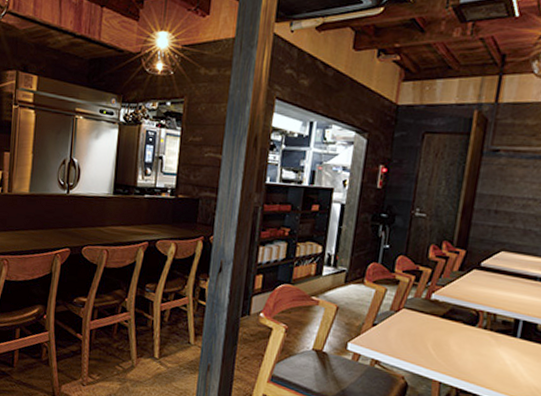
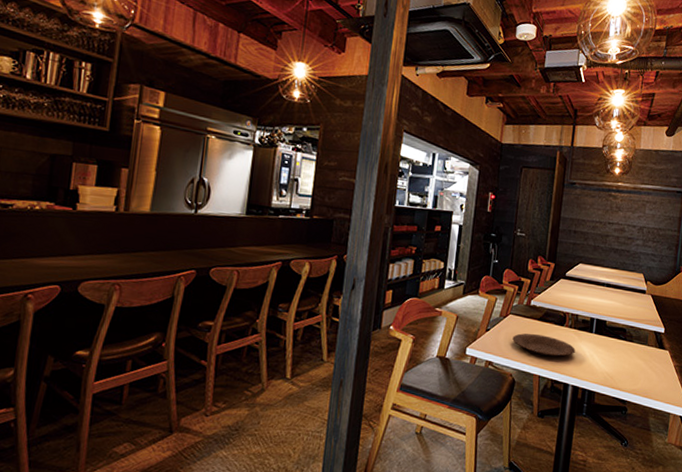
plate: none [406,331,491,362] -> present [512,333,576,356]

